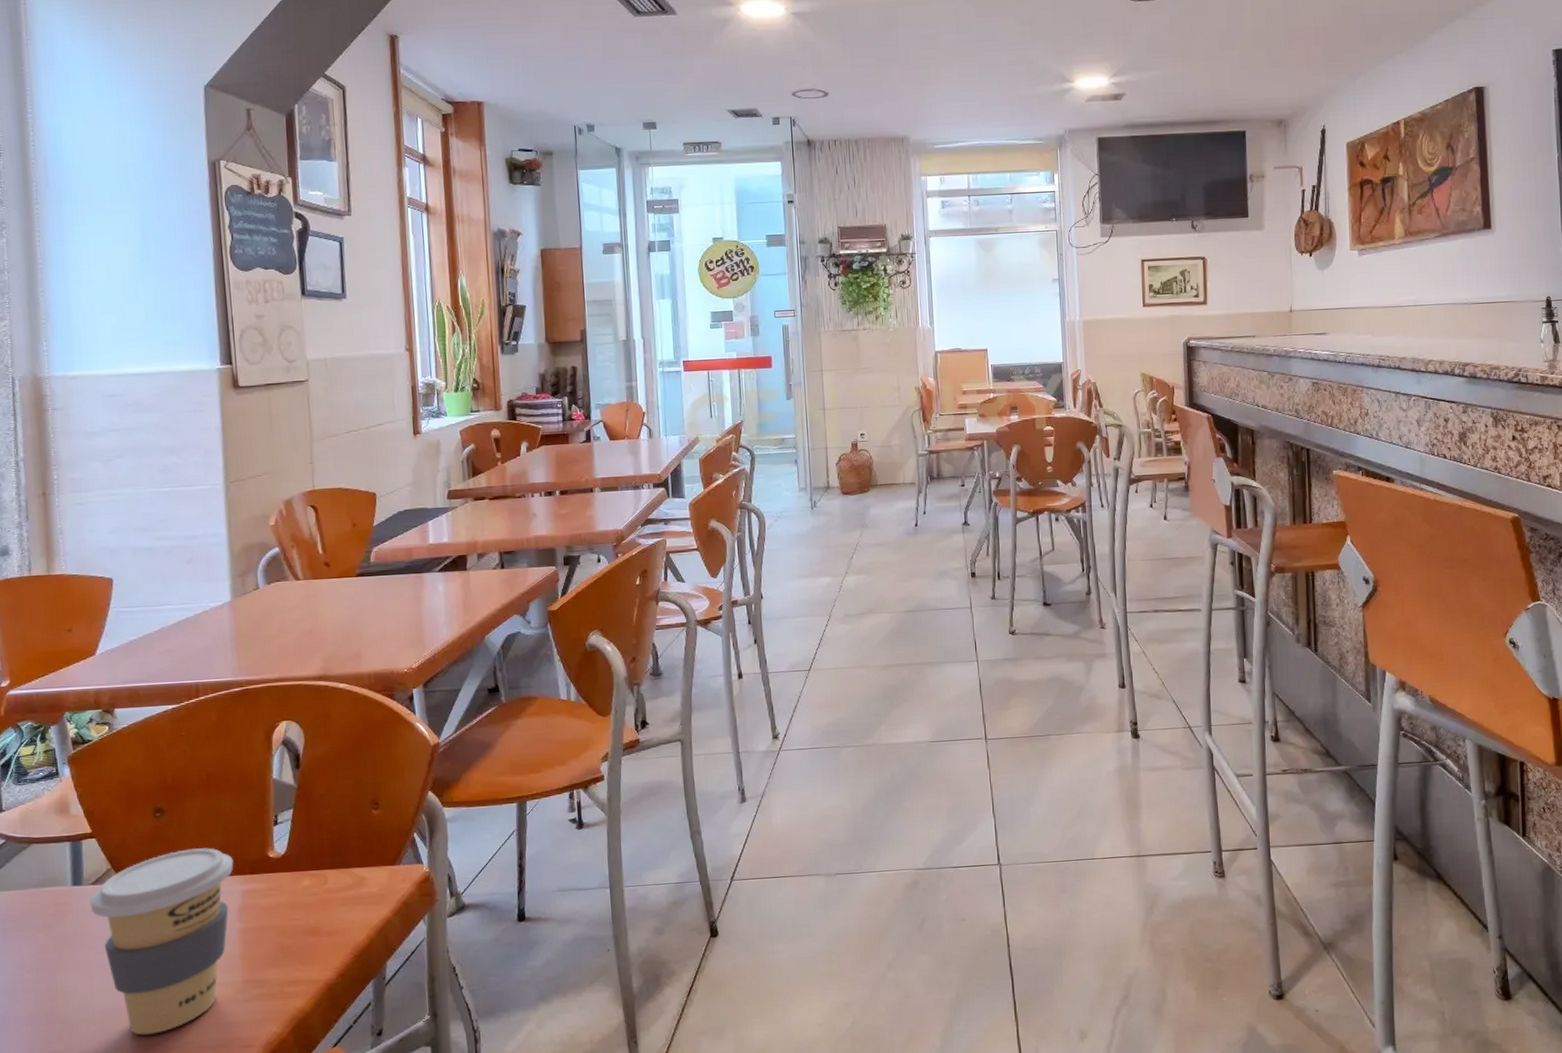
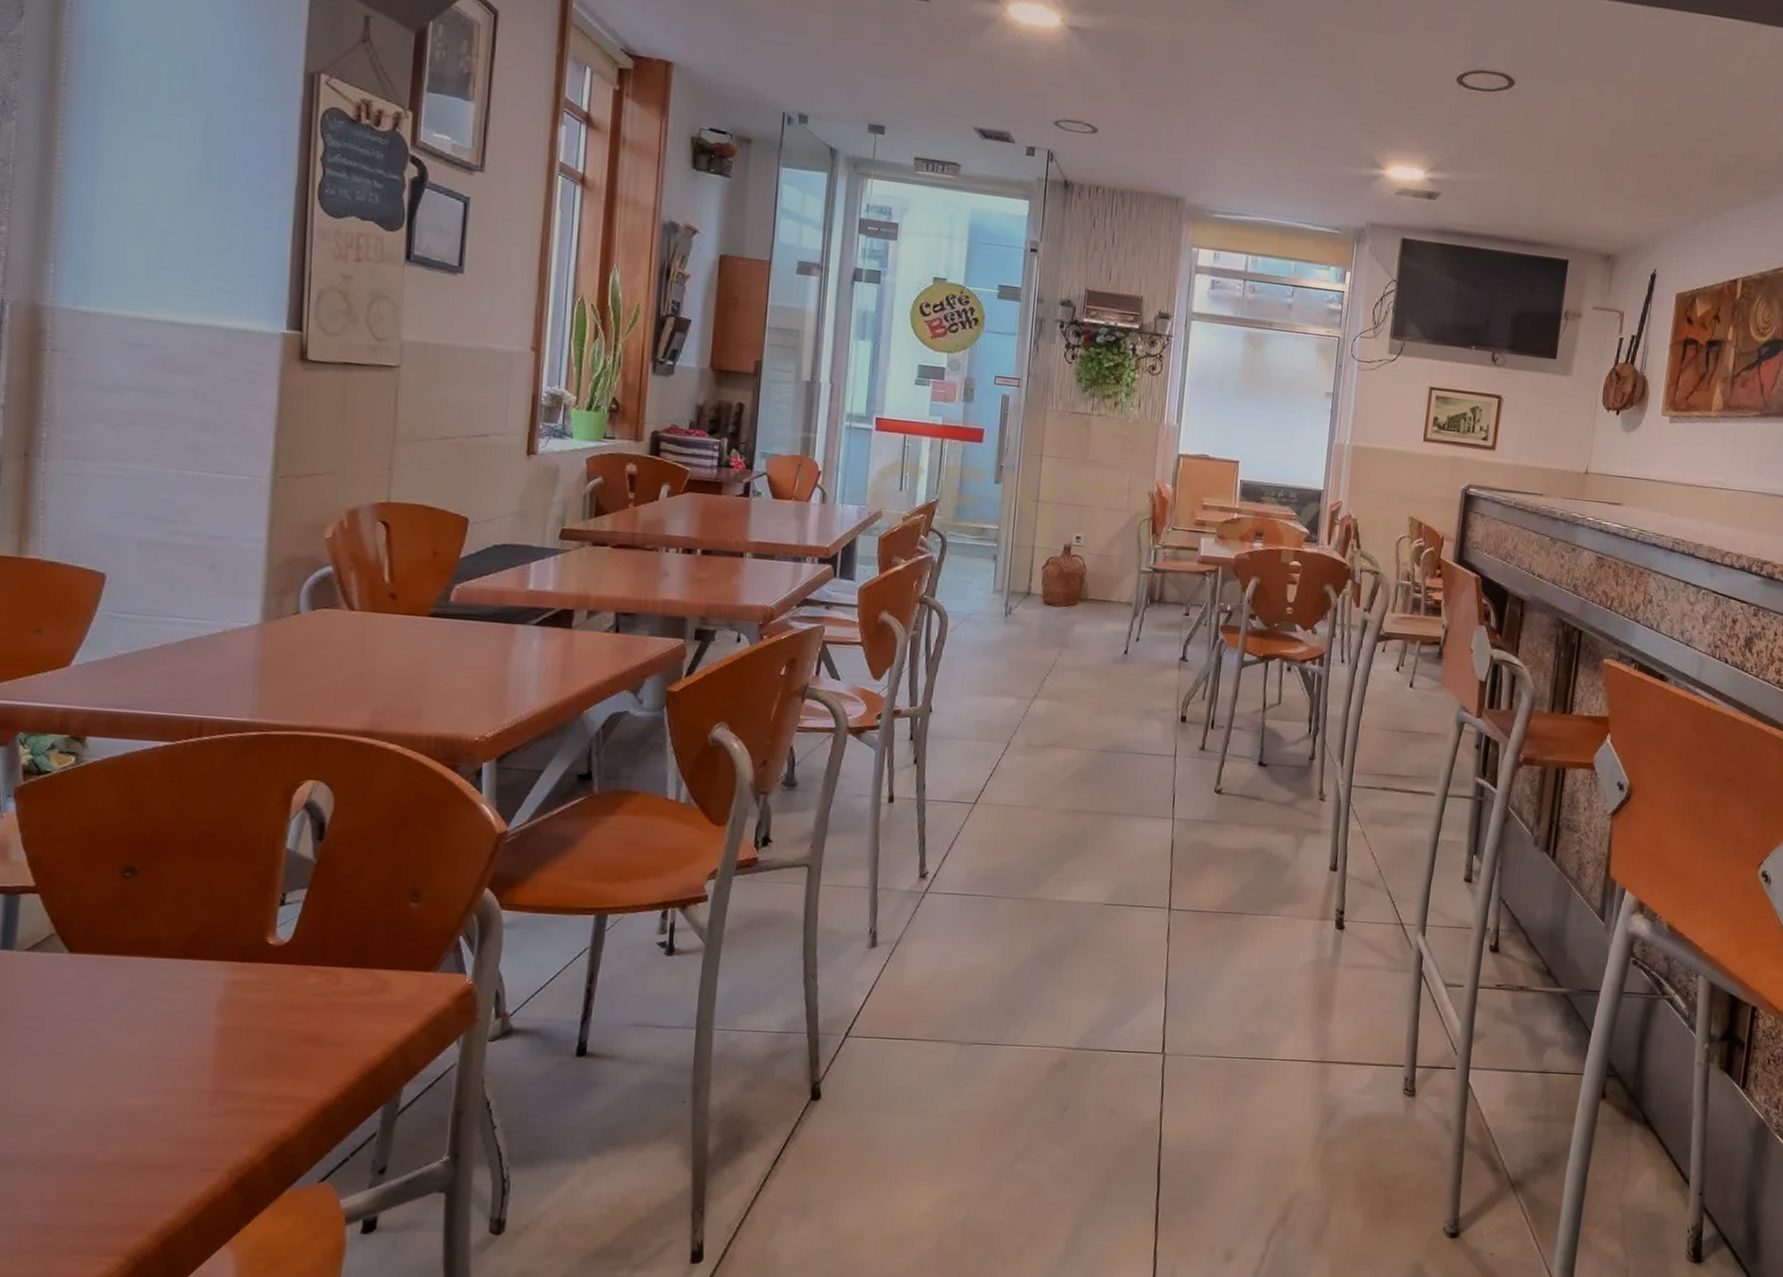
coffee cup: present [90,848,234,1035] -> none [21,921,220,1143]

